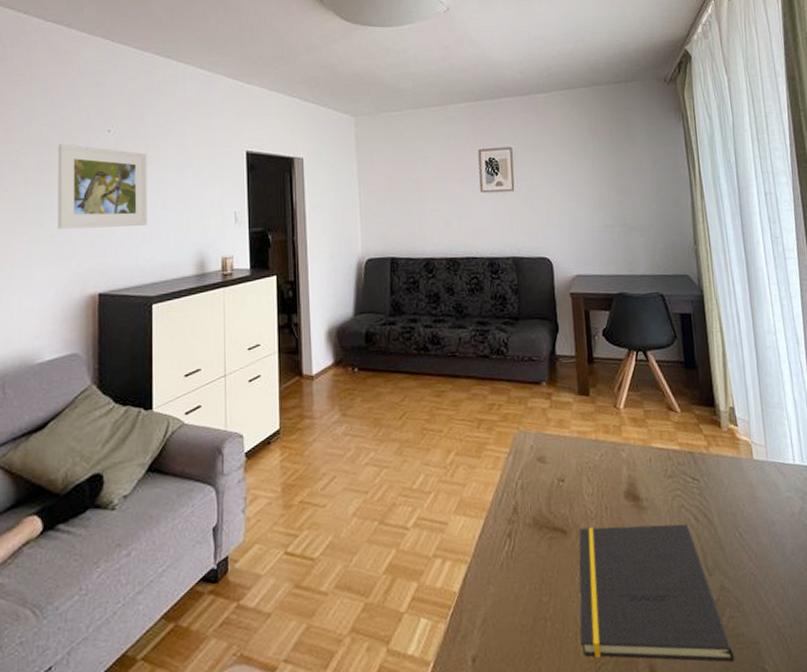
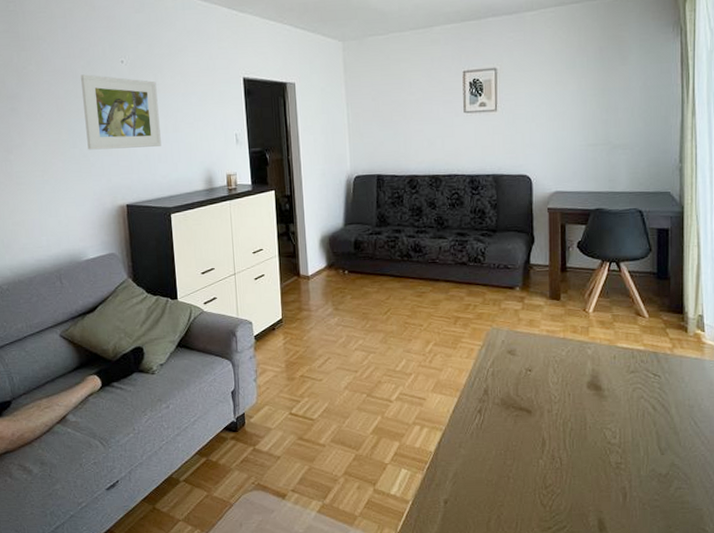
notepad: present [579,524,735,663] -> none [538,409,678,523]

